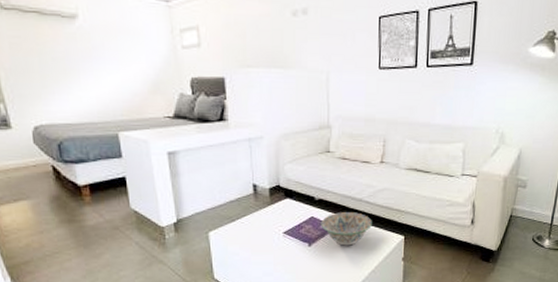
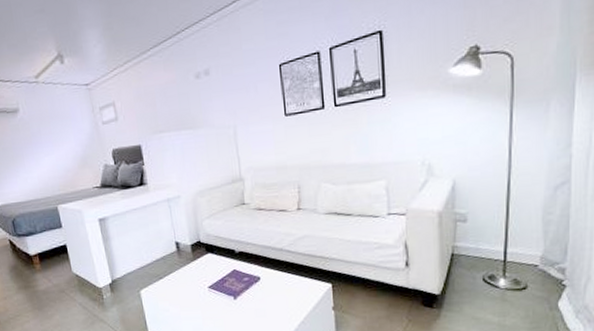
decorative bowl: present [320,212,372,246] -> none [243,262,296,297]

